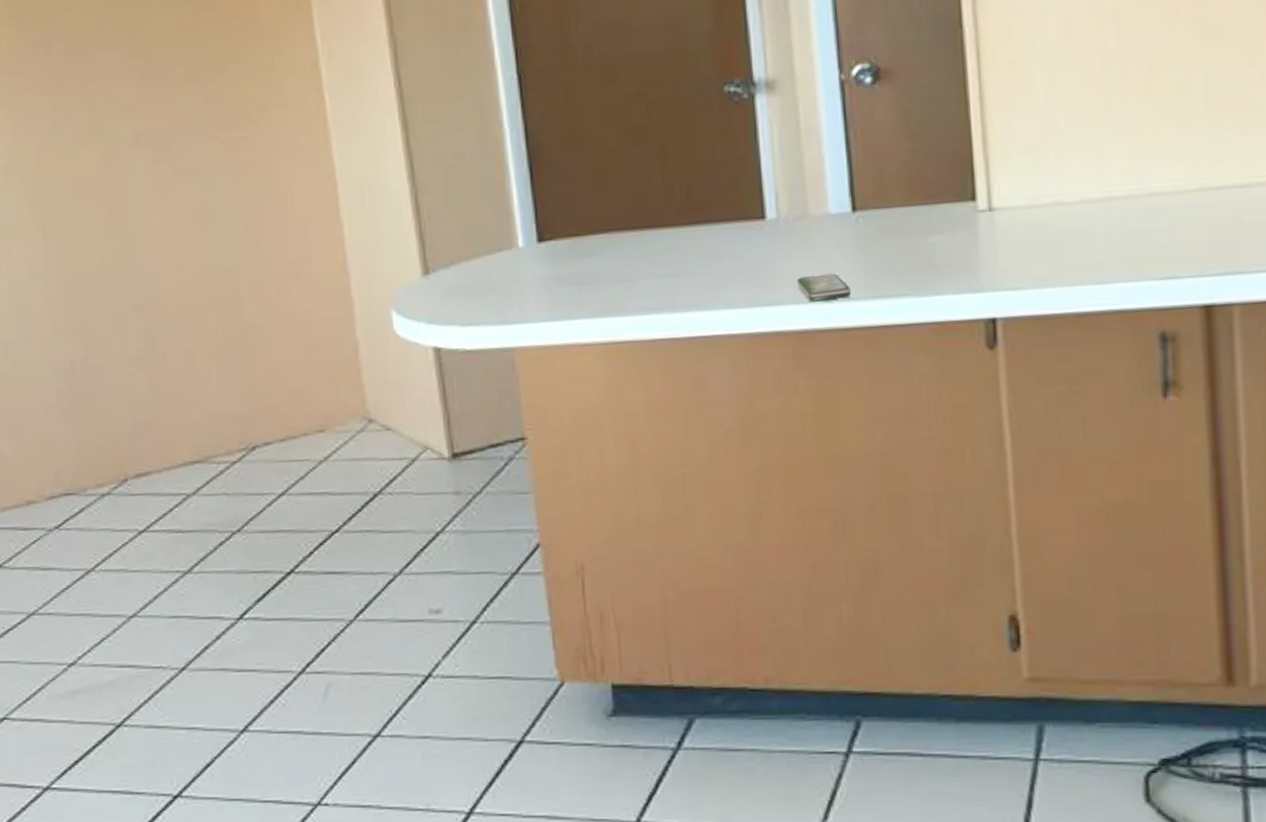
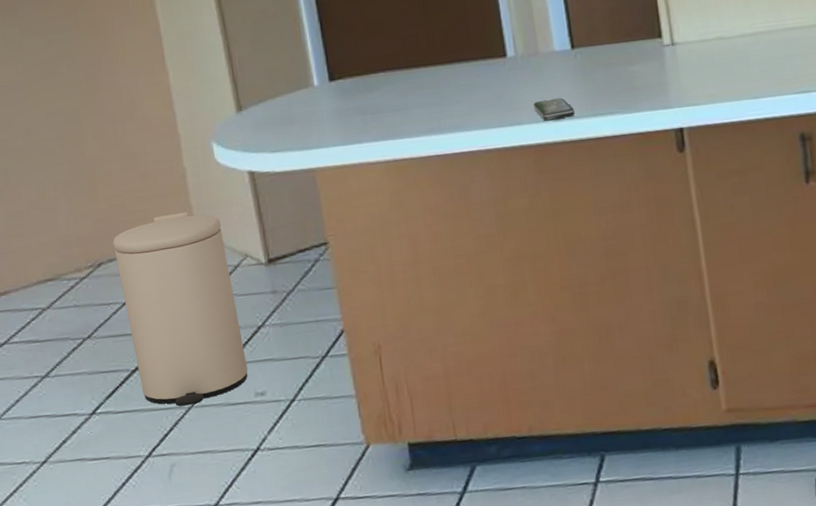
pedal bin: none [270,392,422,619] -> present [113,212,248,407]

